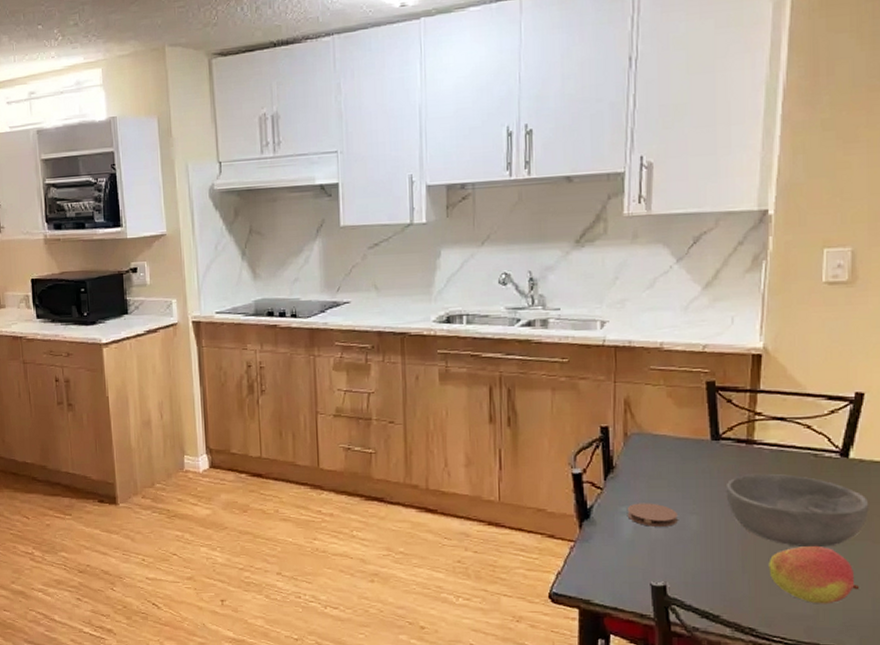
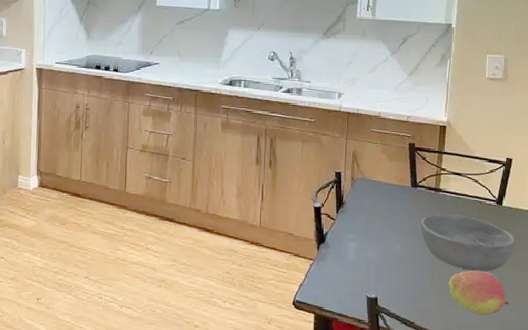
coaster: present [627,503,678,527] -> none [351,232,387,251]

